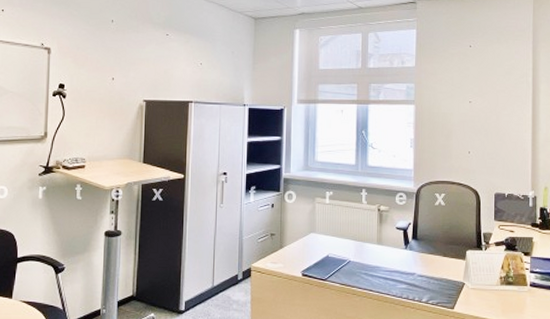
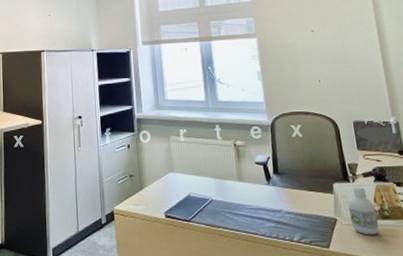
bottle: none [477,254,502,299] -> present [348,186,379,235]

